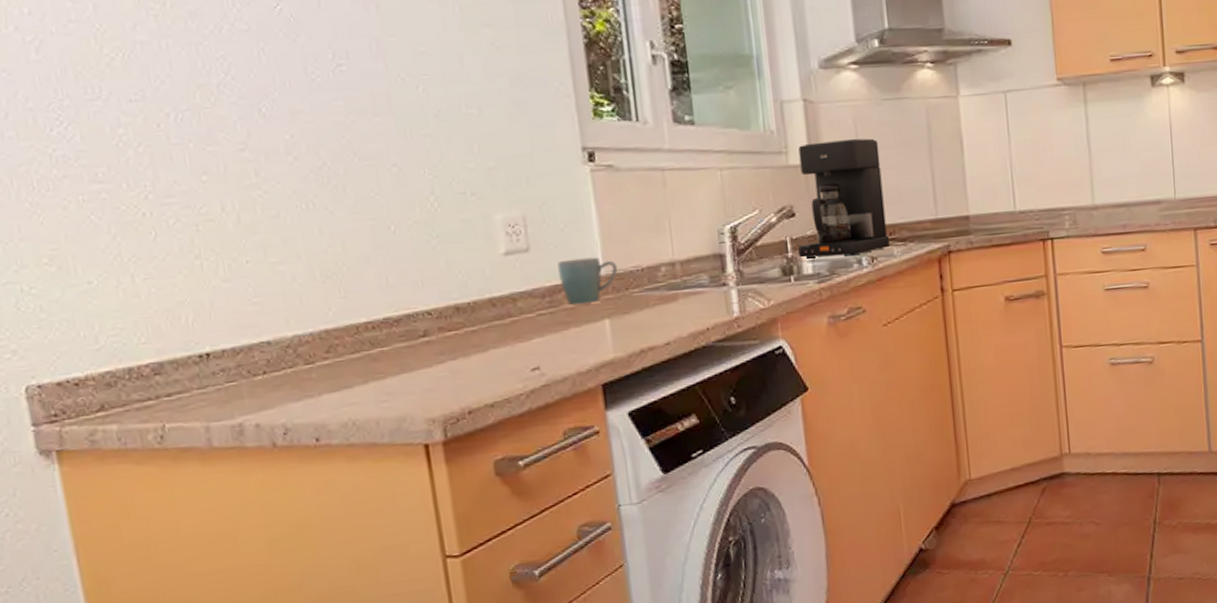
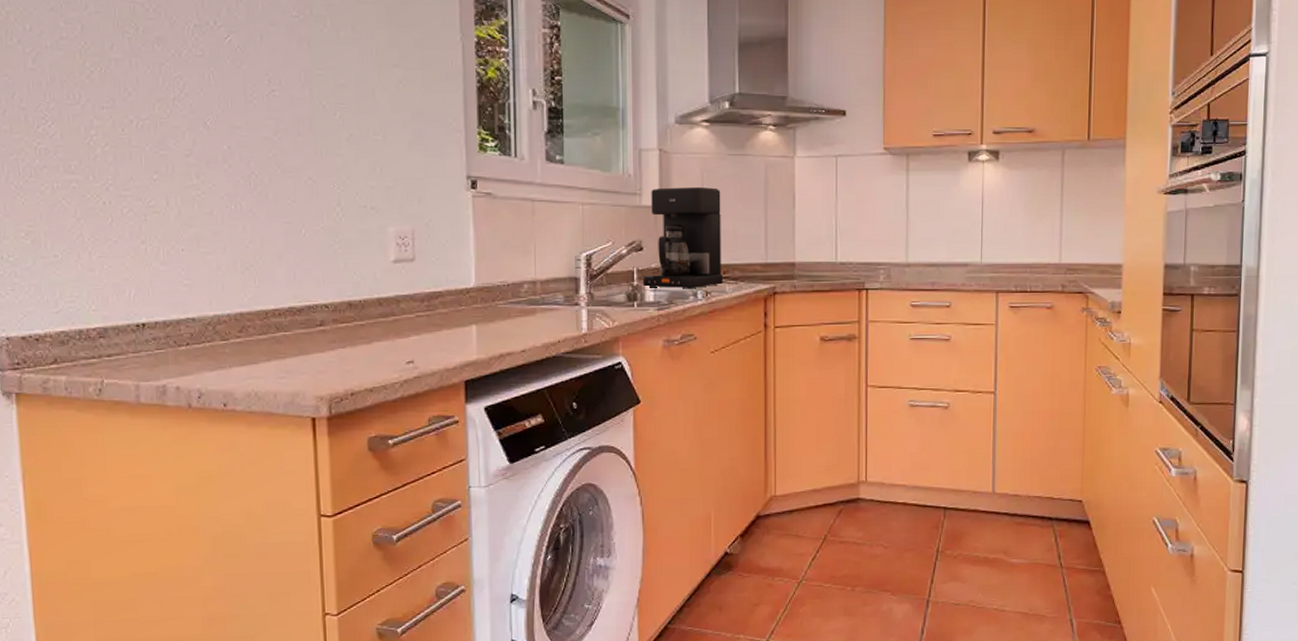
mug: present [557,257,617,306] -> none [437,271,487,311]

